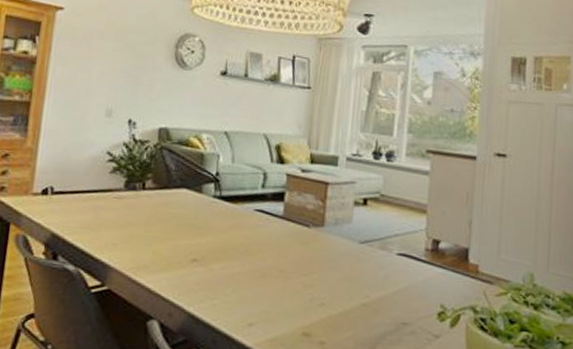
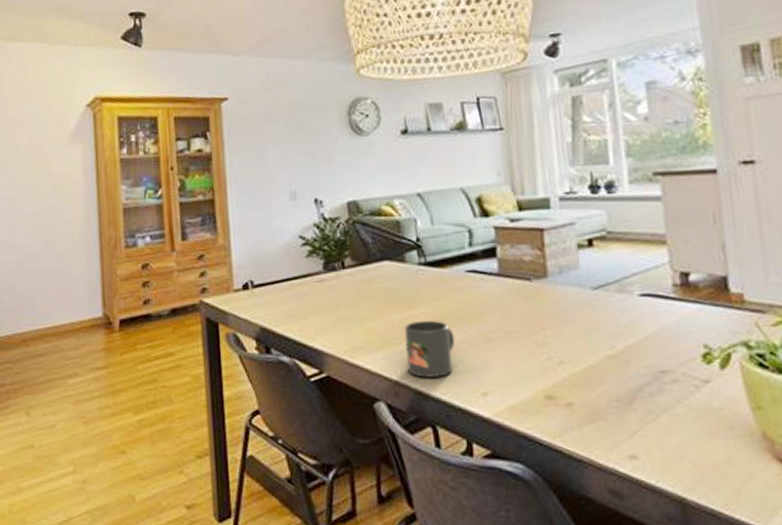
mug: none [185,249,234,304] -> present [404,320,455,378]

